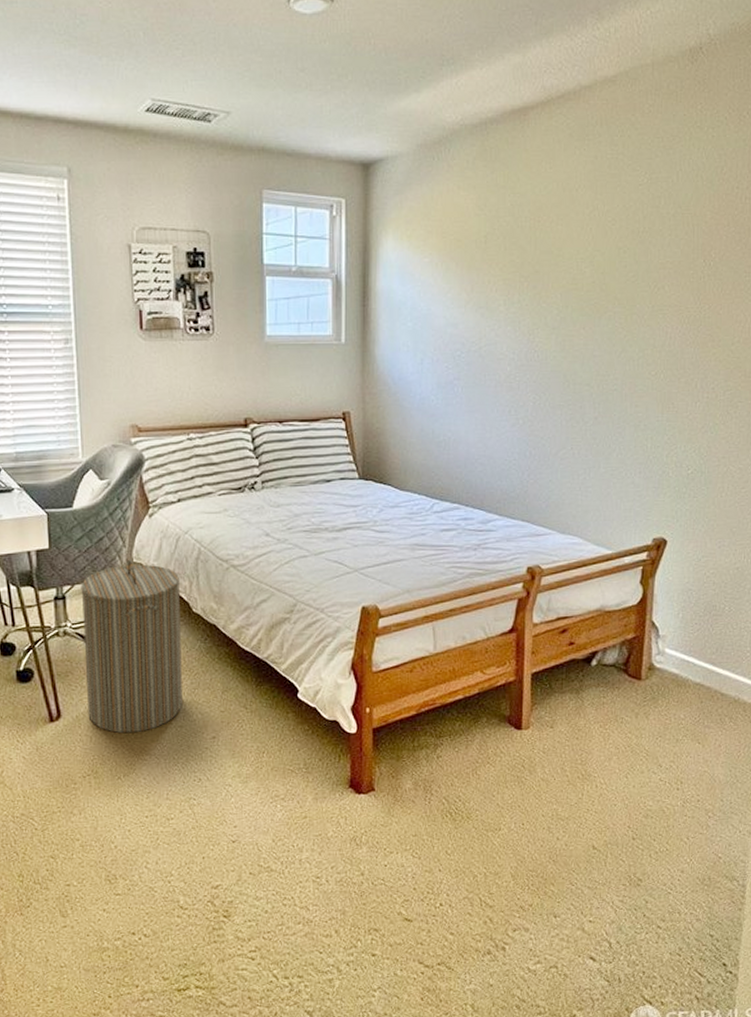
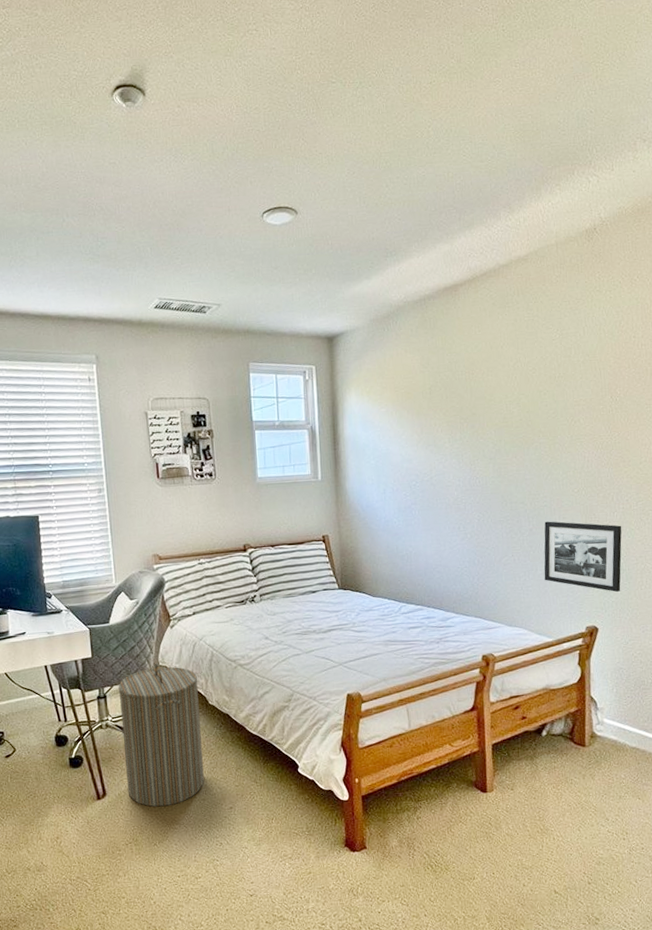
picture frame: none [607,409,705,498] -> present [544,521,622,592]

